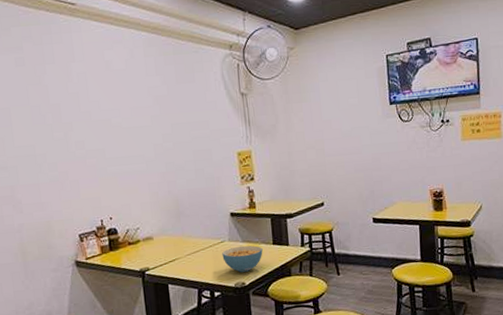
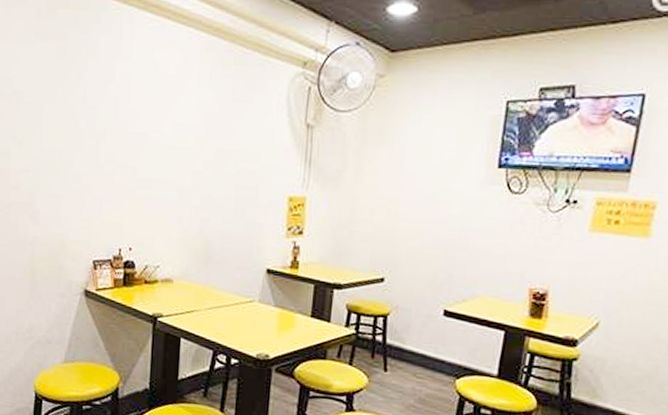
cereal bowl: present [222,245,263,272] -> none [248,310,298,343]

